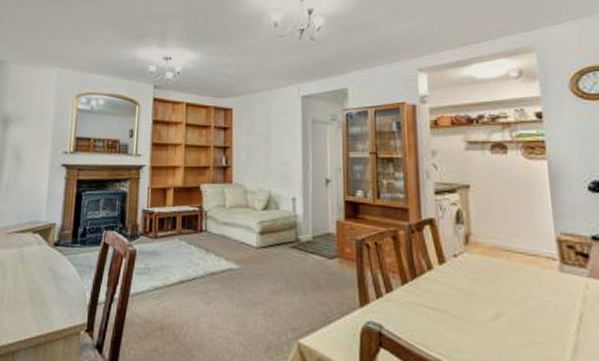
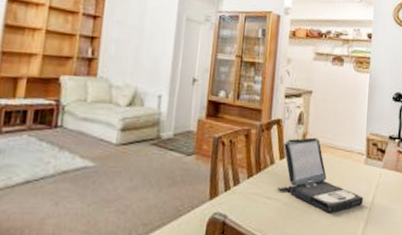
laptop: none [440,239,566,331] -> present [277,137,363,213]

